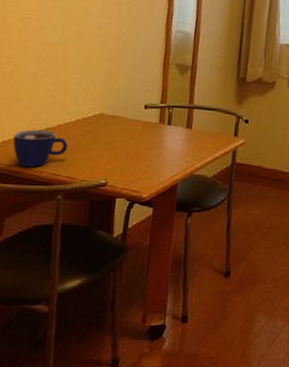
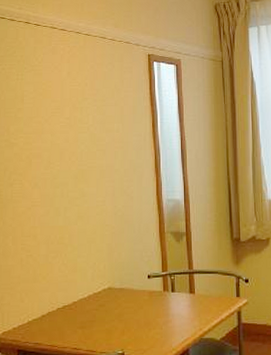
cup: present [13,129,68,167] -> none [36,308,84,344]

